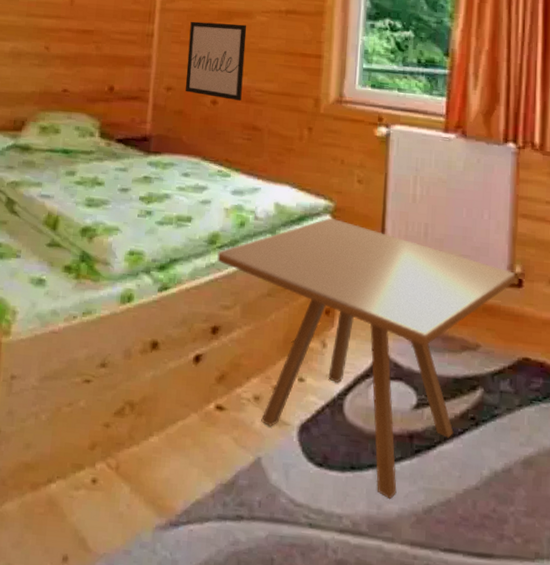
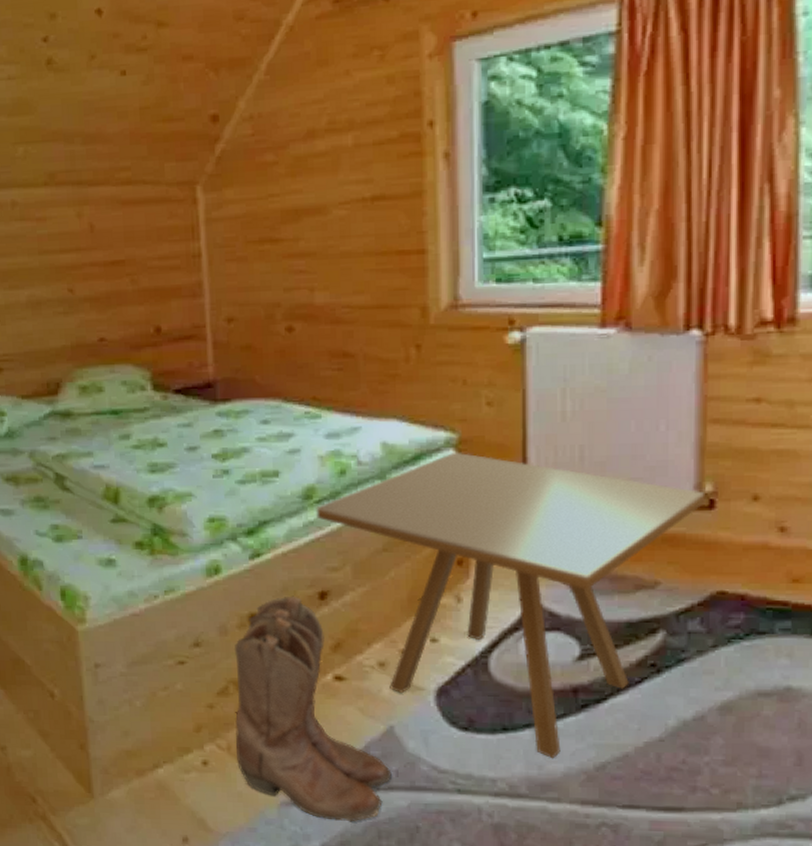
boots: none [123,328,255,551] -> present [235,596,392,822]
wall art: present [185,21,247,101] -> none [247,224,324,323]

